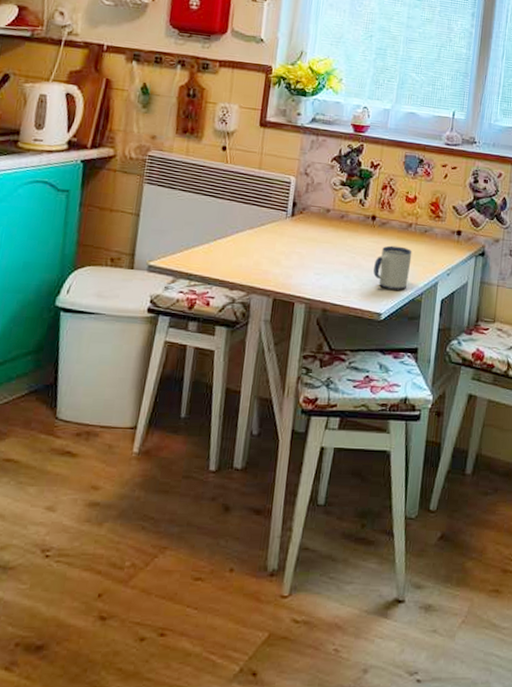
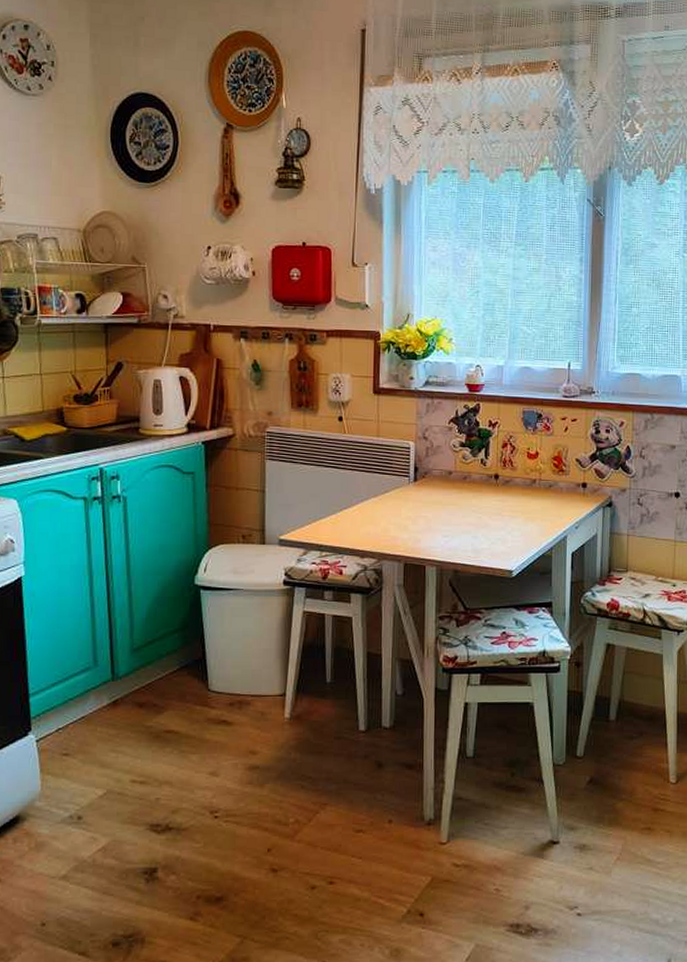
mug: present [373,245,412,290] -> none [501,503,538,546]

